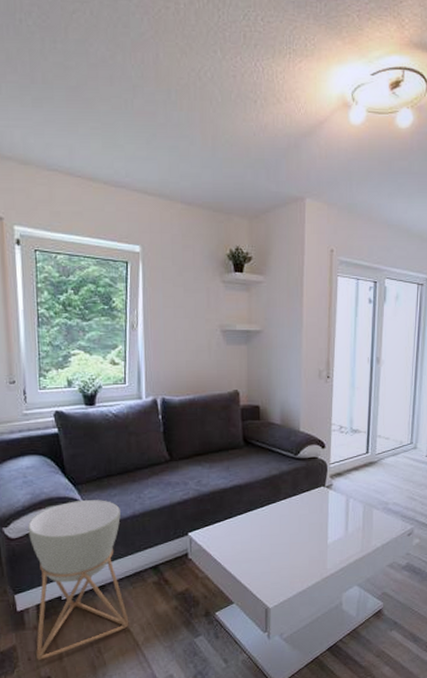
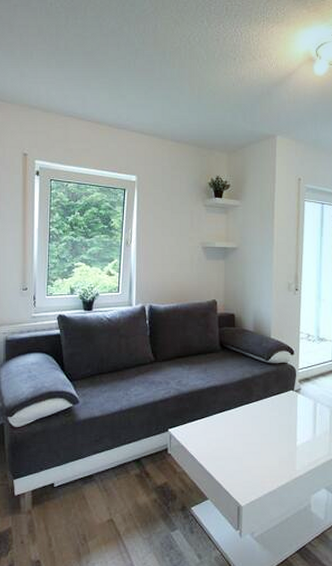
planter: present [28,500,129,660] -> none [29,395,112,544]

